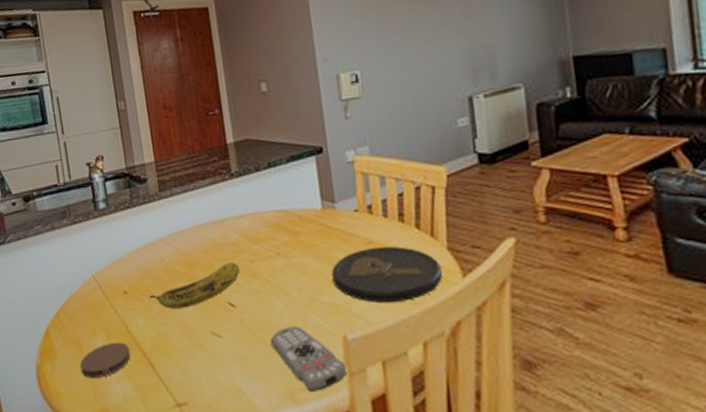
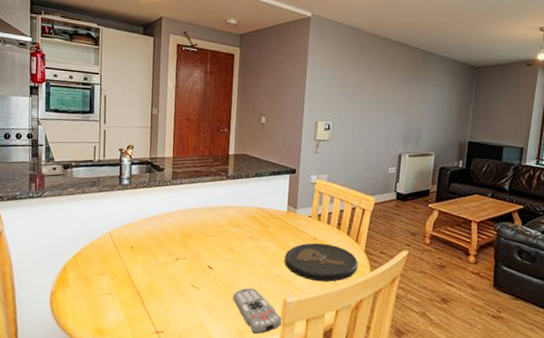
coaster: present [80,342,131,378] -> none [87,282,128,306]
fruit: present [149,263,240,309] -> none [149,238,221,265]

